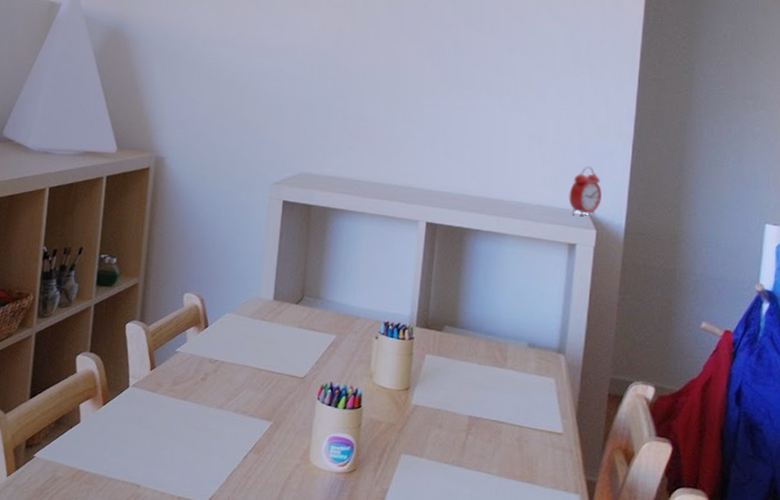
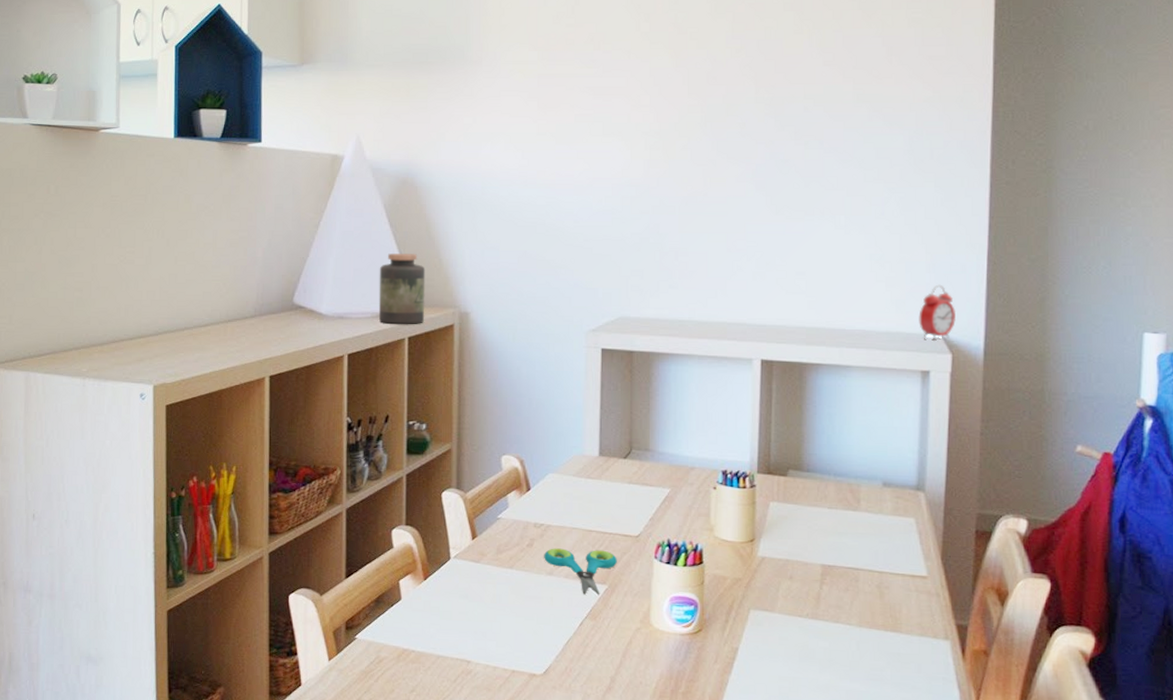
jar: none [80,97,128,165] -> present [378,253,426,324]
scissors: none [216,383,283,431] -> present [544,548,617,595]

